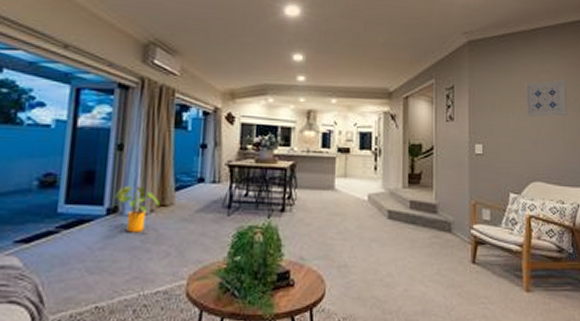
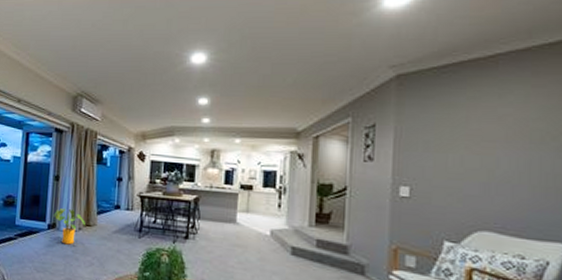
wall art: present [526,80,568,117] -> none [474,114,540,158]

